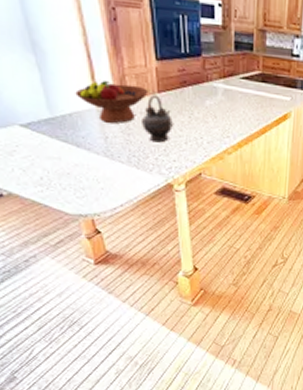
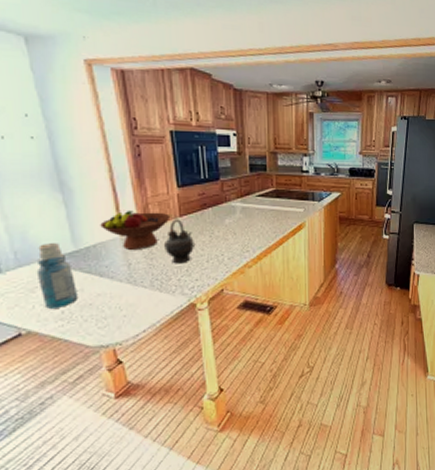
bottle: none [13,107,56,174] -> present [36,243,79,309]

